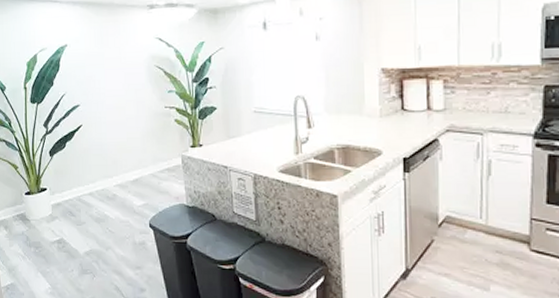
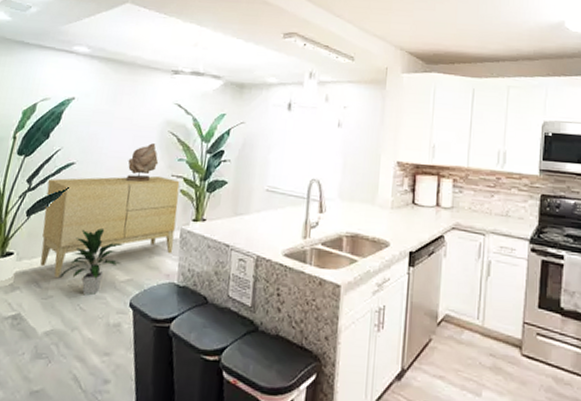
sideboard: none [60,108,178,206] -> present [40,176,180,277]
indoor plant: none [88,162,136,220] -> present [60,228,123,296]
sculpture bust: none [124,79,151,117] -> present [126,143,159,182]

